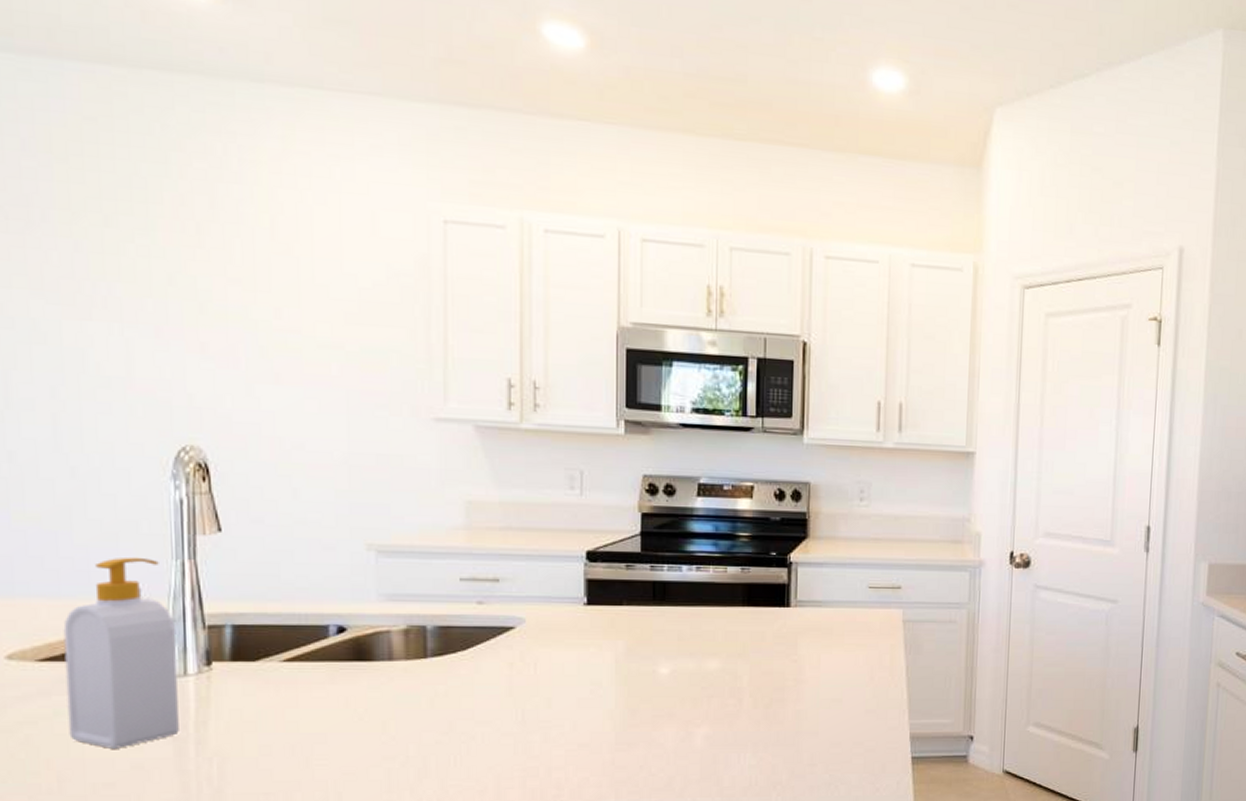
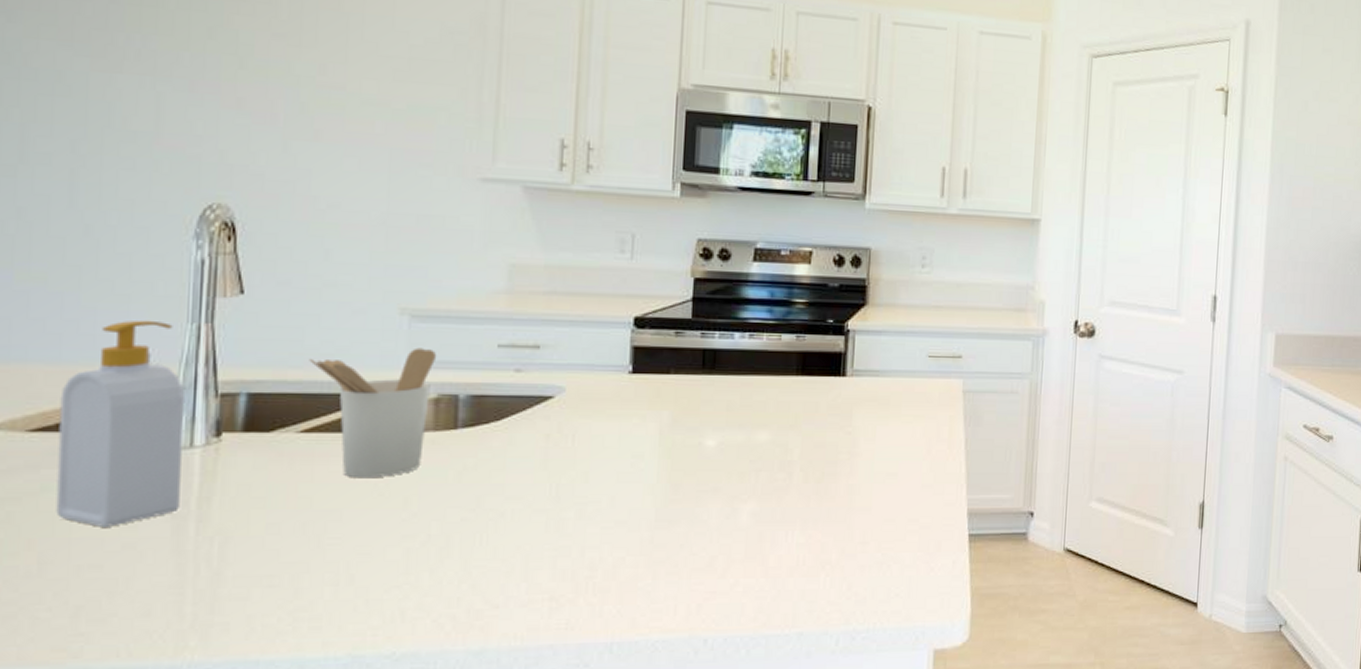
utensil holder: none [286,581,404,704] -> present [309,347,437,479]

